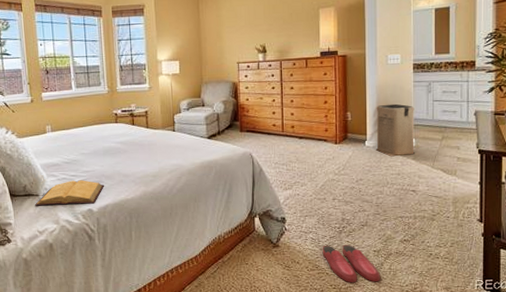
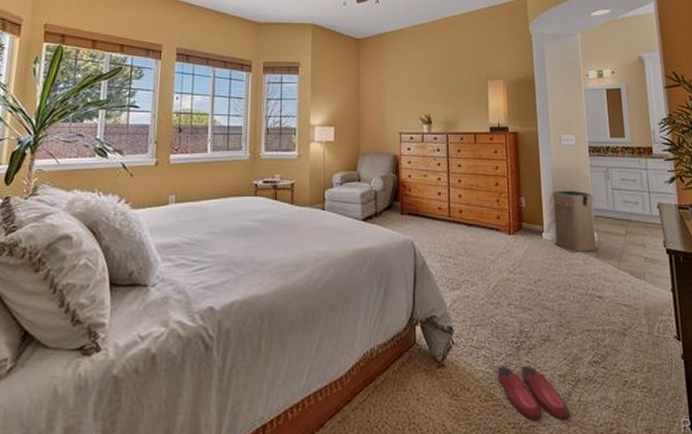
book: present [34,180,104,206] -> none [139,267,232,301]

